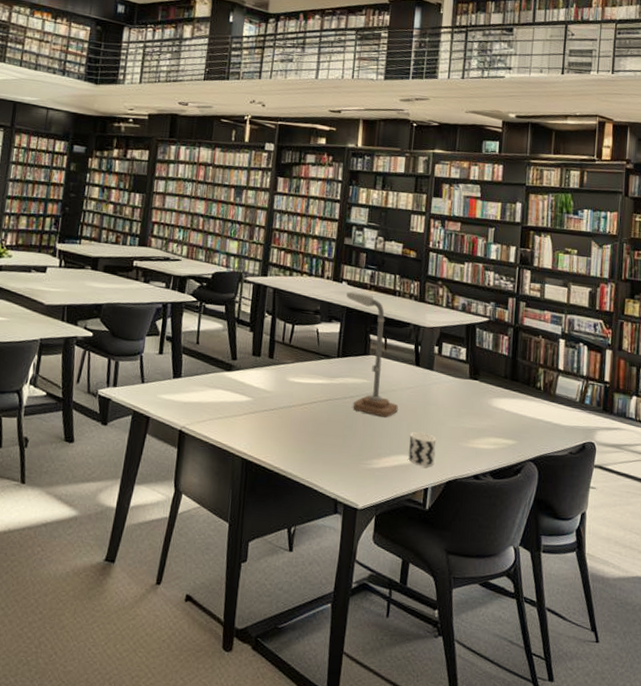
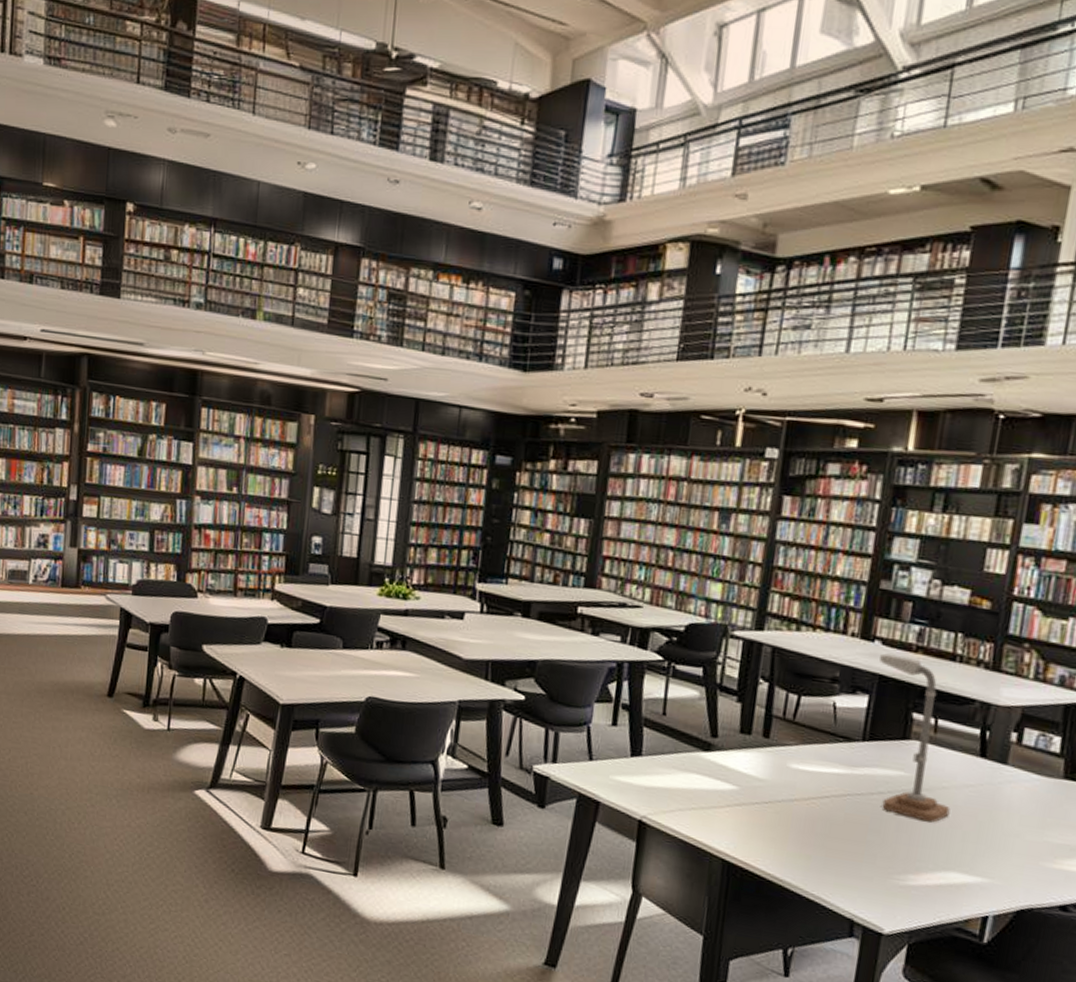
cup: present [408,432,436,467] -> none [961,843,1005,890]

